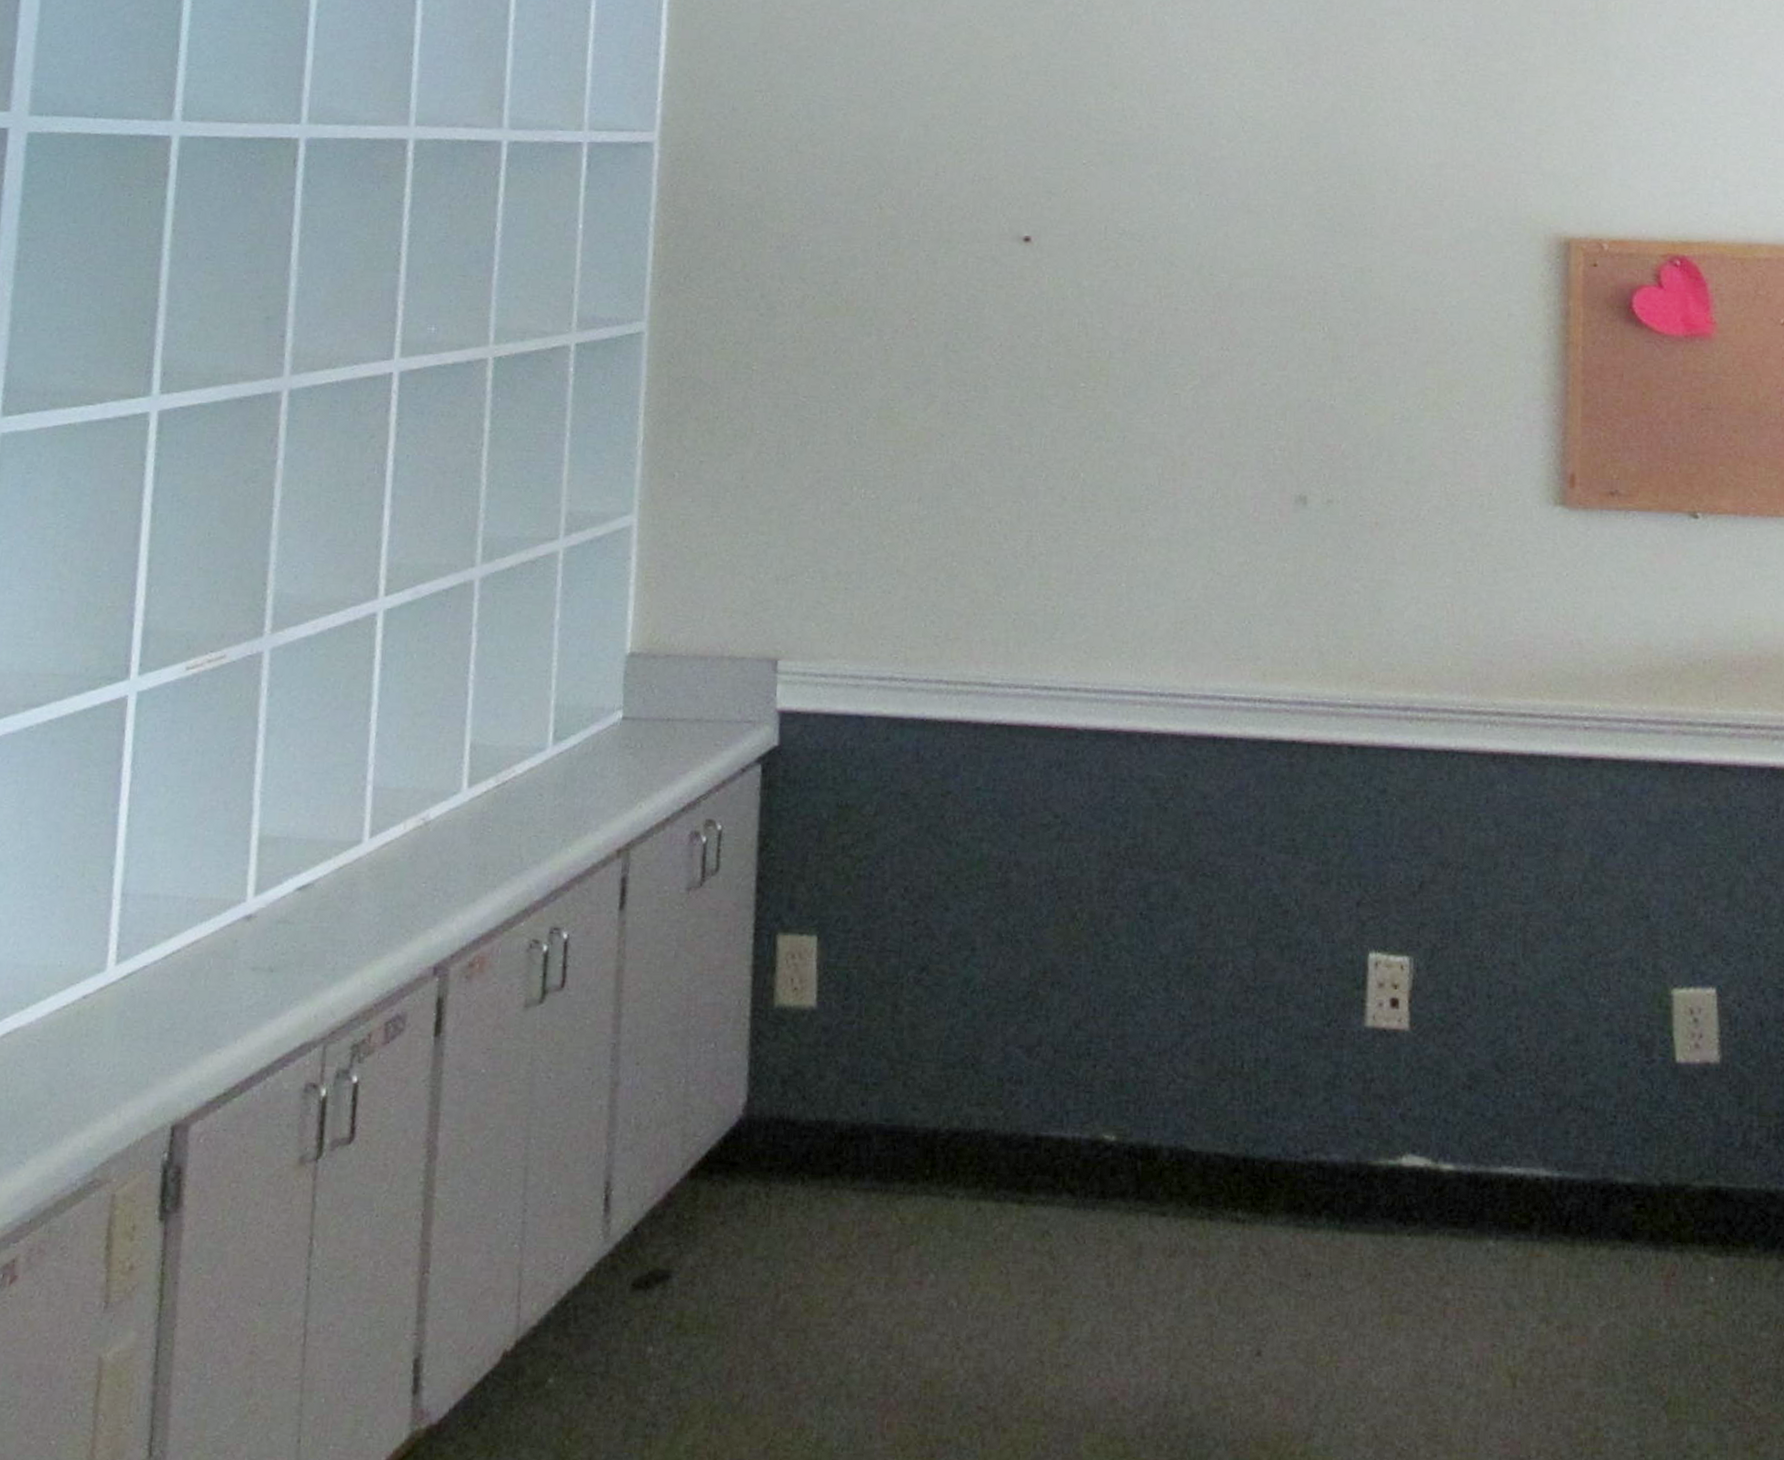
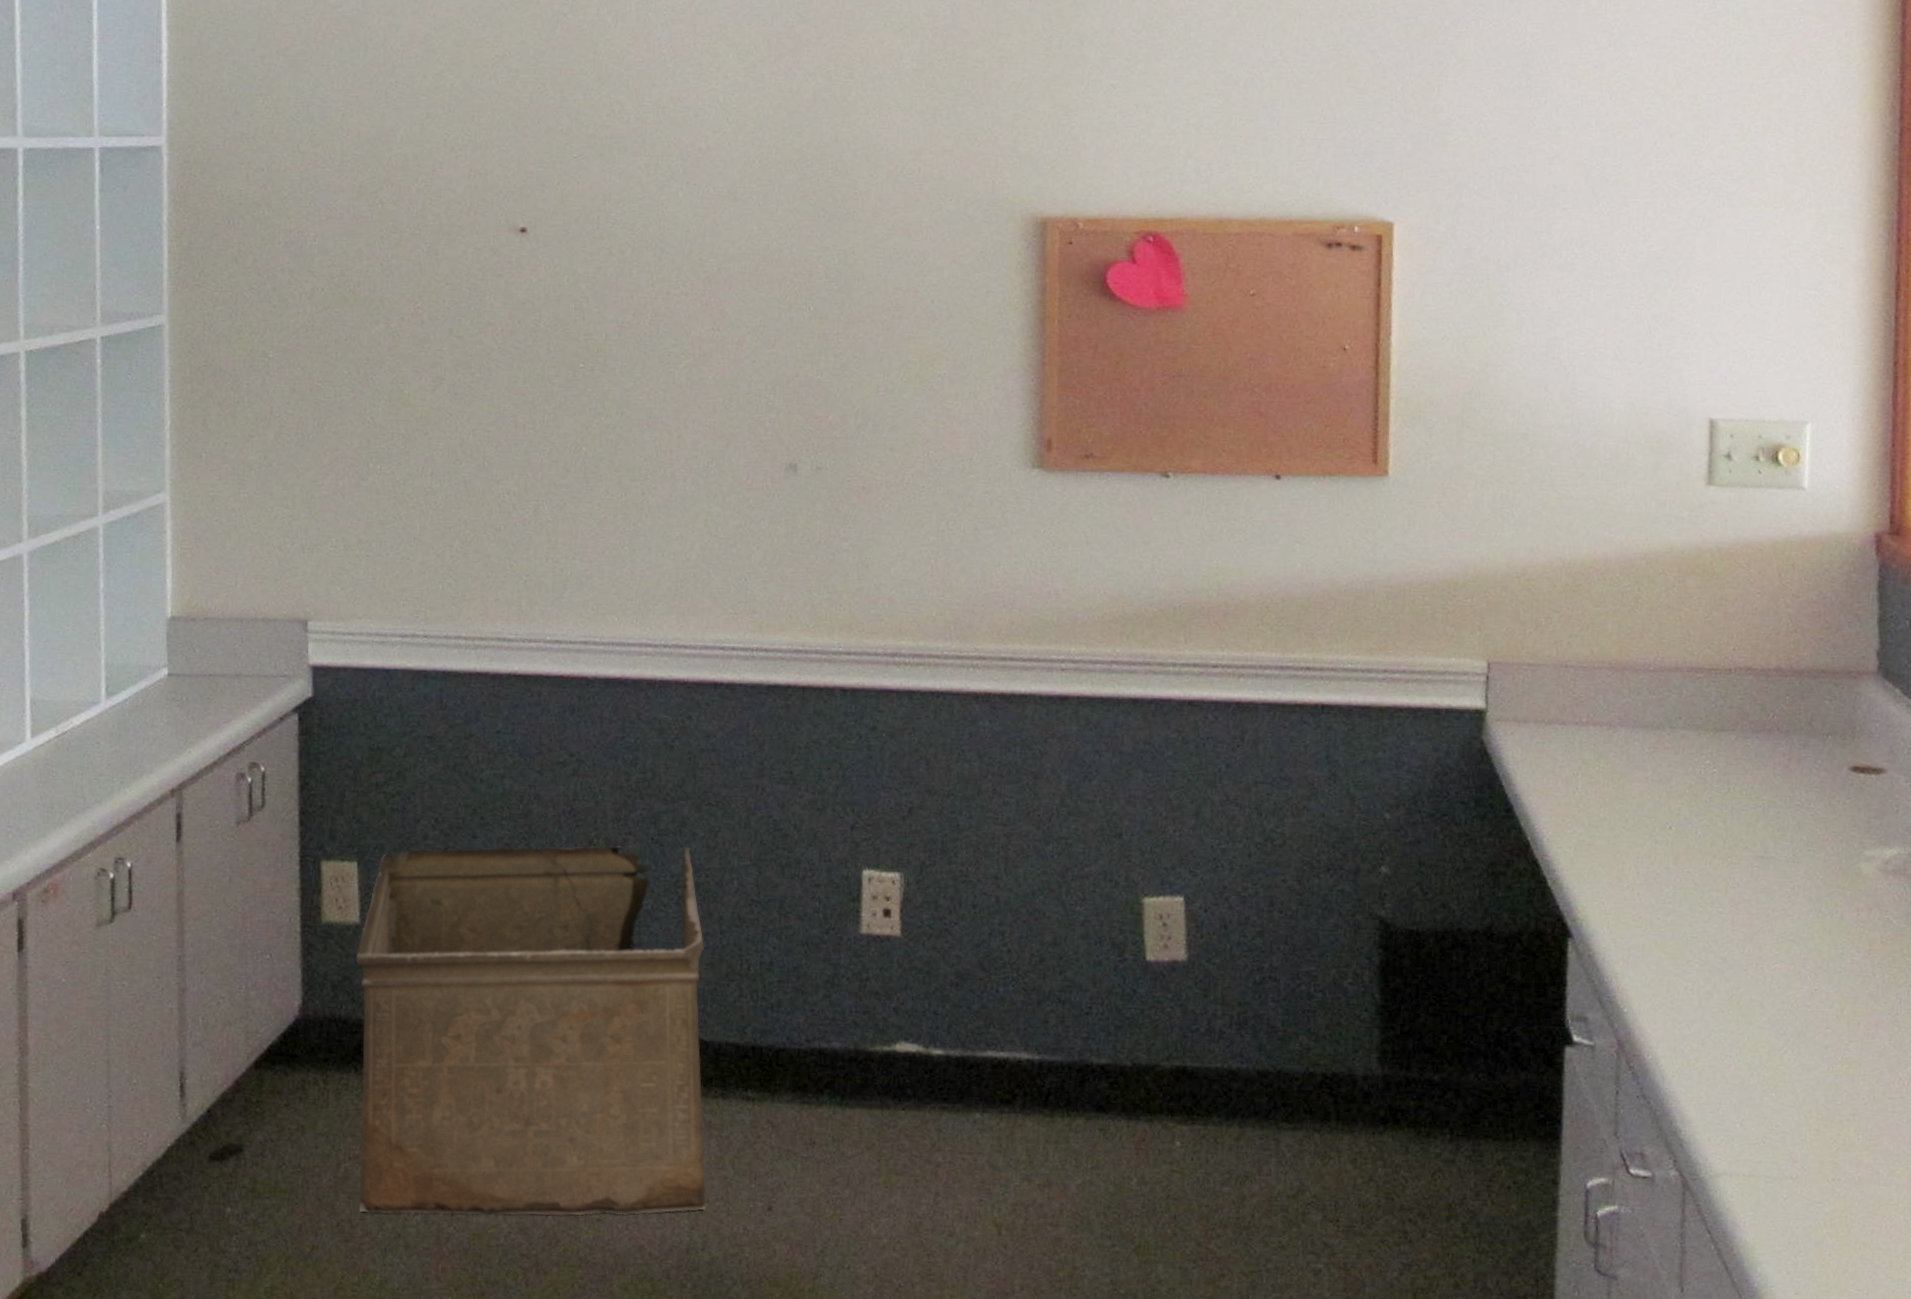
storage bin: none [798,921,1195,1360] -> present [355,845,708,1216]

